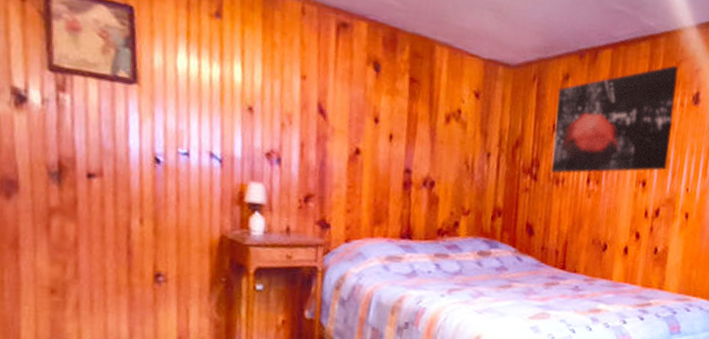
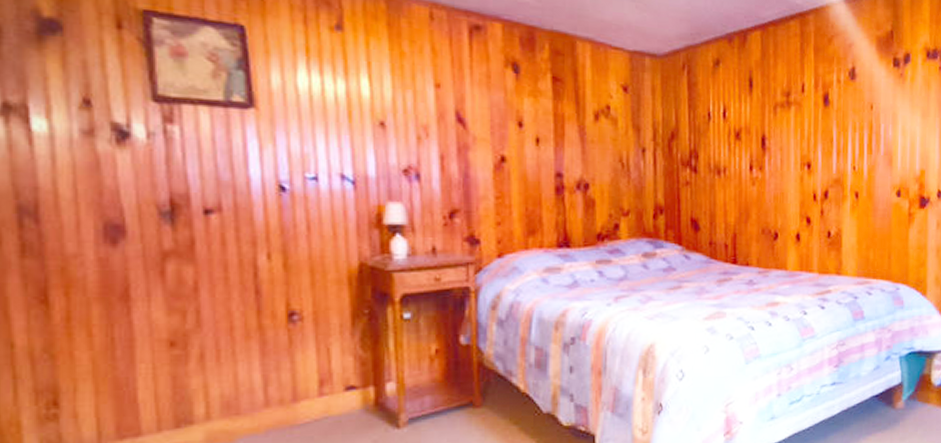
wall art: present [551,65,679,174] -> none [709,42,832,163]

